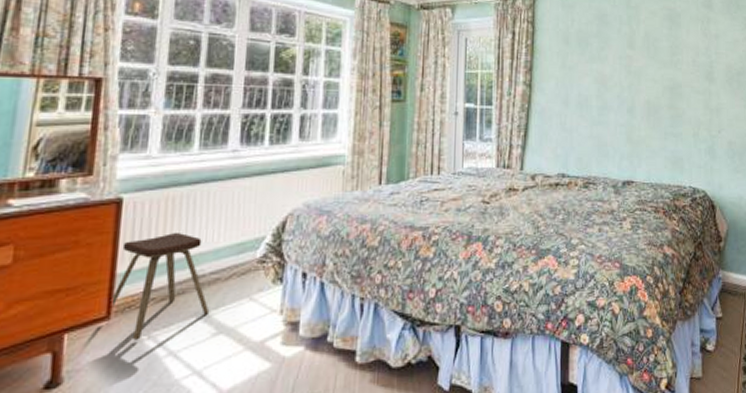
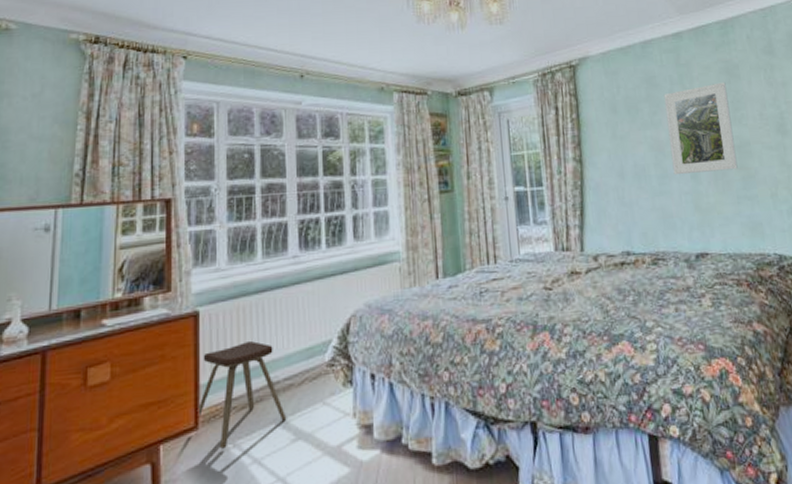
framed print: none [612,28,669,108] -> present [663,82,738,176]

